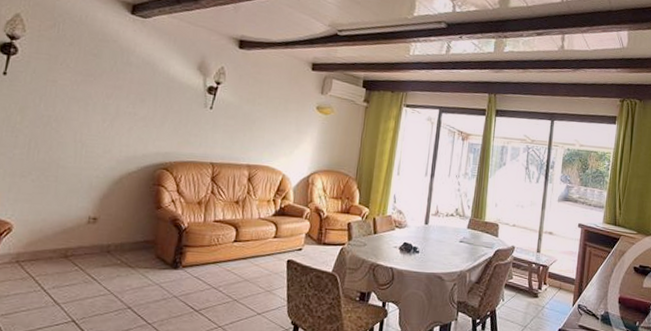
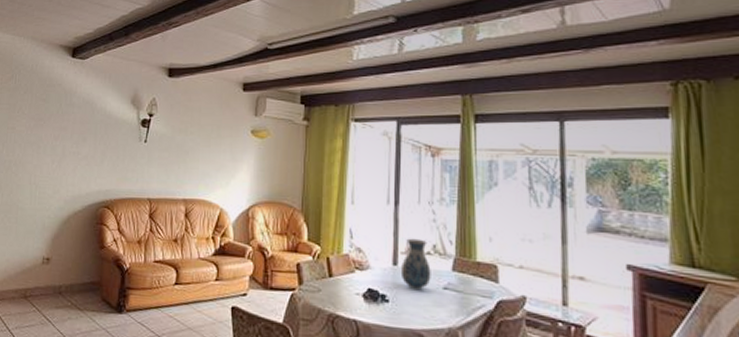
vase: none [429,203,453,244] -> present [400,238,431,291]

